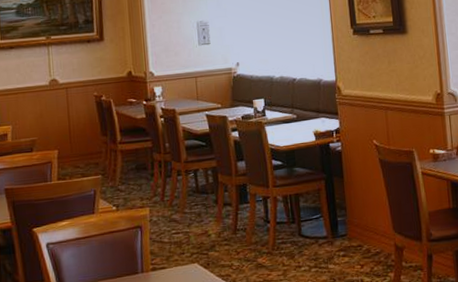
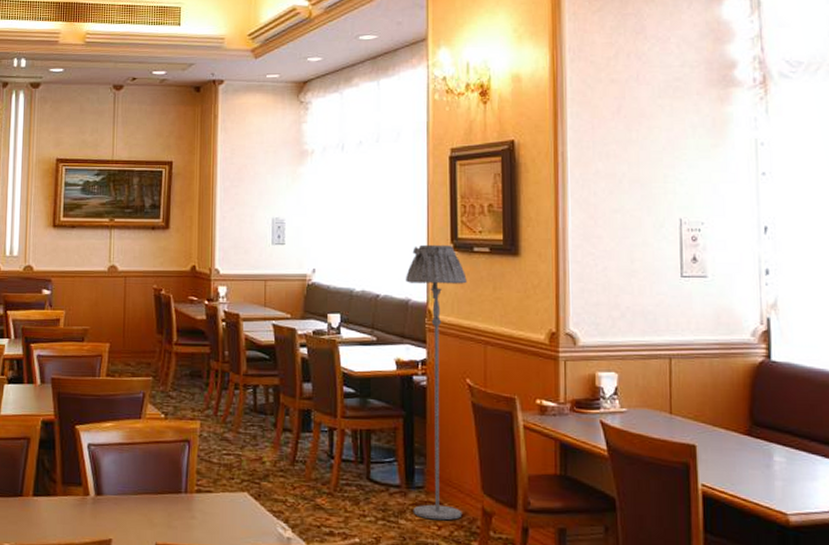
floor lamp: none [316,30,380,261] -> present [406,244,467,521]

